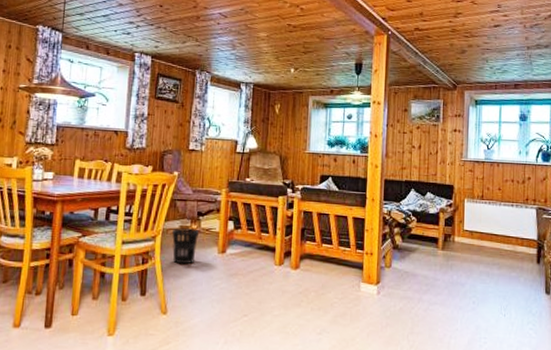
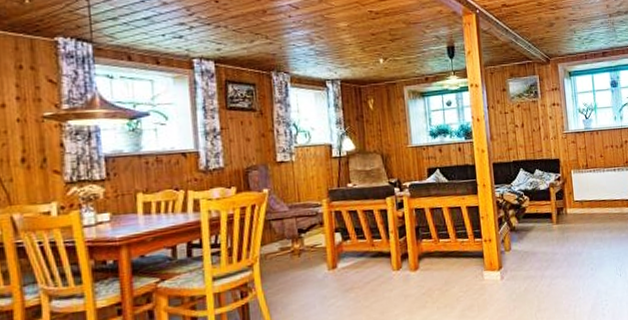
wastebasket: present [171,228,199,264] -> none [270,248,303,290]

